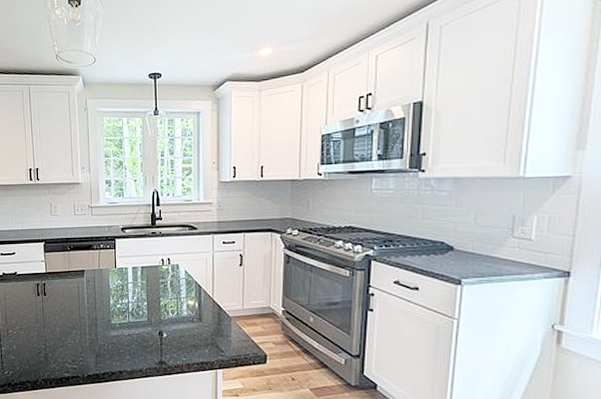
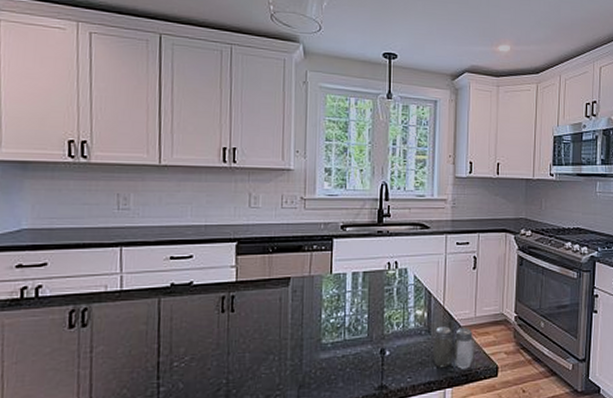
salt and pepper shaker: none [204,316,243,354] -> present [432,326,474,369]

